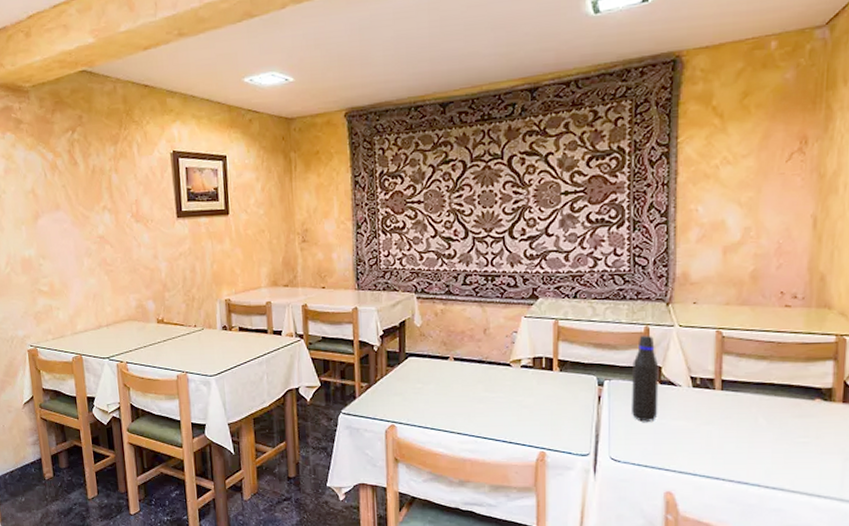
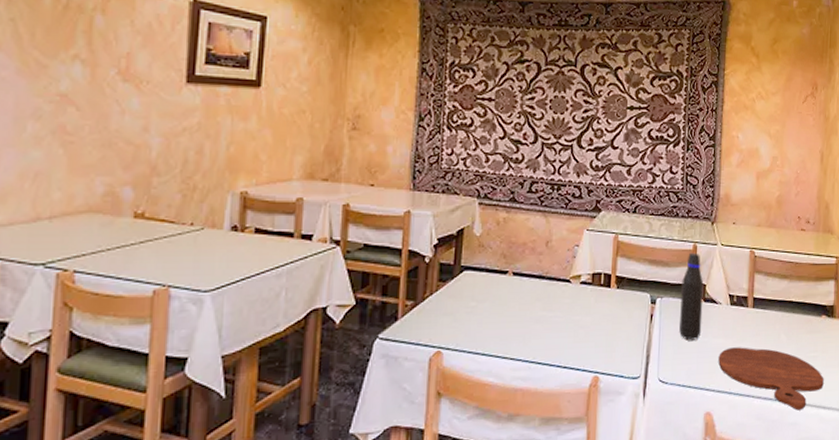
cutting board: none [679,430,818,497] -> present [718,347,824,411]

